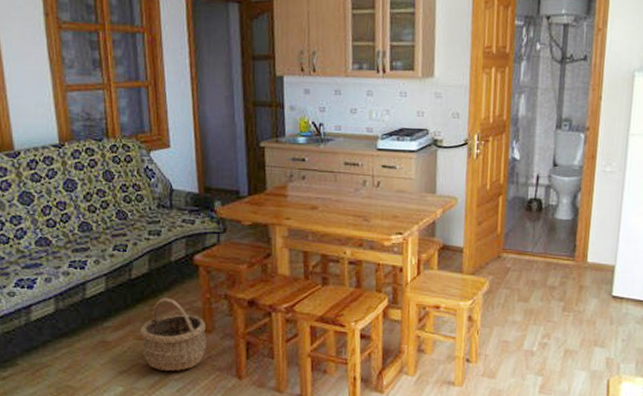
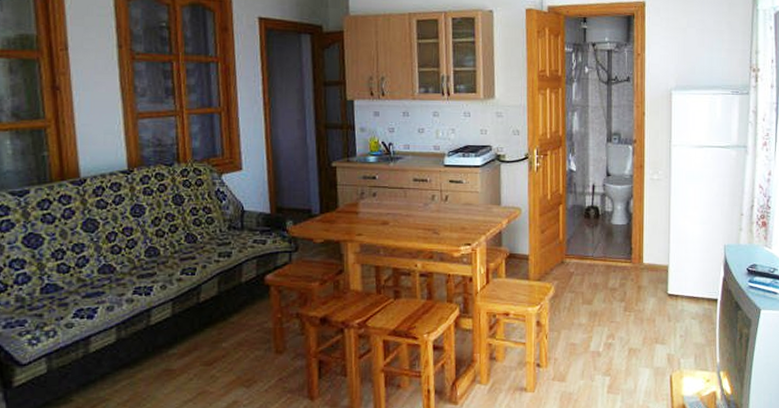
wicker basket: present [141,298,207,371] -> none [208,320,277,397]

